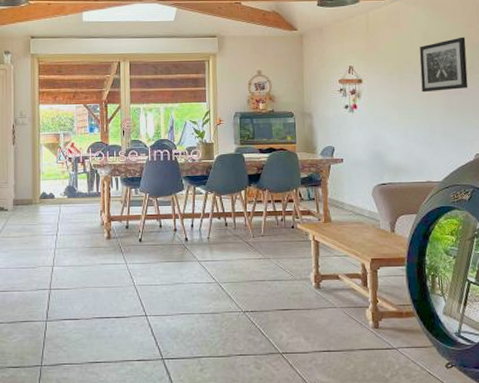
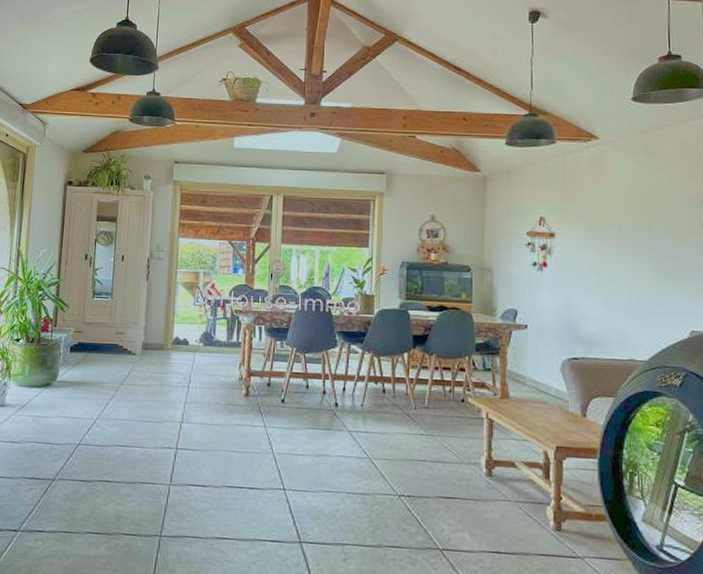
wall art: present [419,37,468,93] -> none [626,190,685,254]

